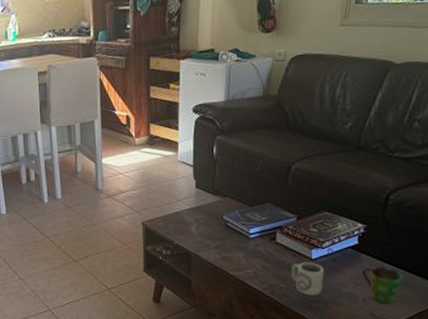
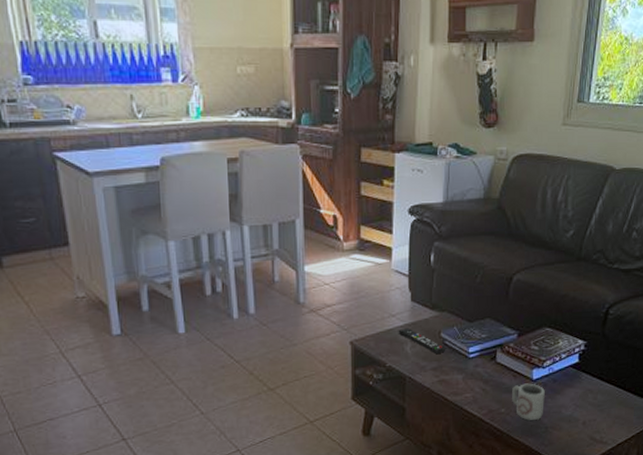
remote control: none [184,211,228,235] -> present [398,327,446,355]
cup: present [362,267,404,304] -> none [583,386,622,426]

